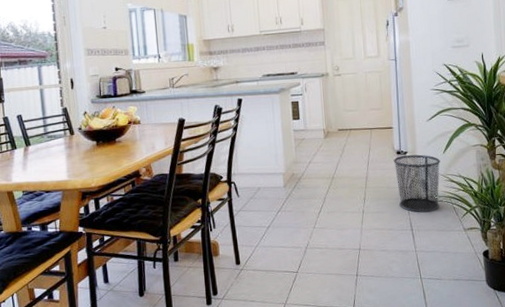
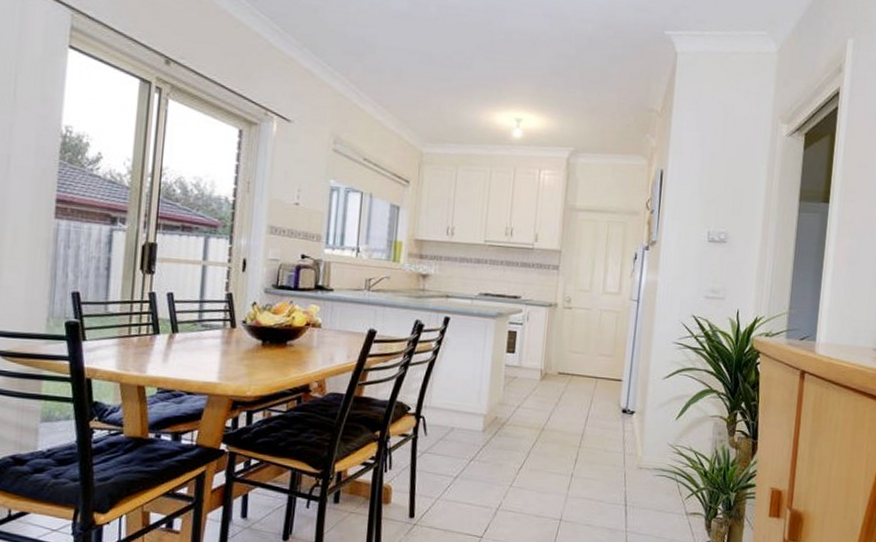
waste bin: present [393,154,440,213] -> none [616,415,671,487]

